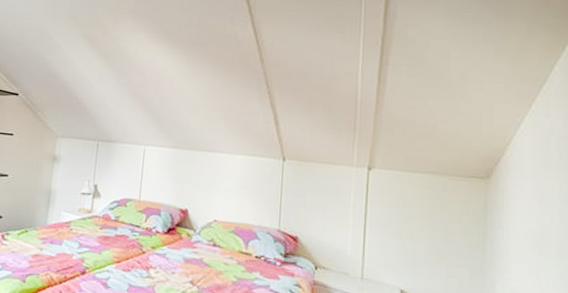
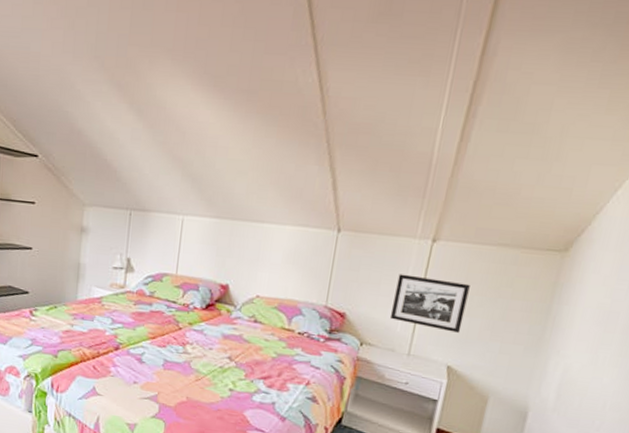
picture frame: none [339,199,408,256] -> present [389,274,470,333]

